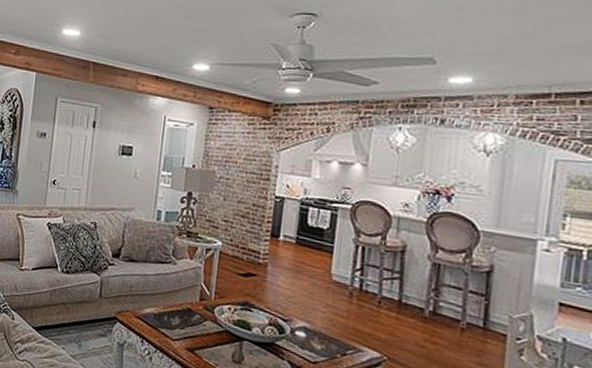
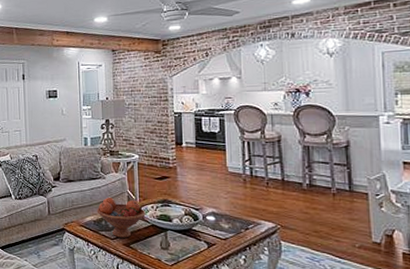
fruit bowl: none [159,288,220,342] -> present [96,198,146,238]

